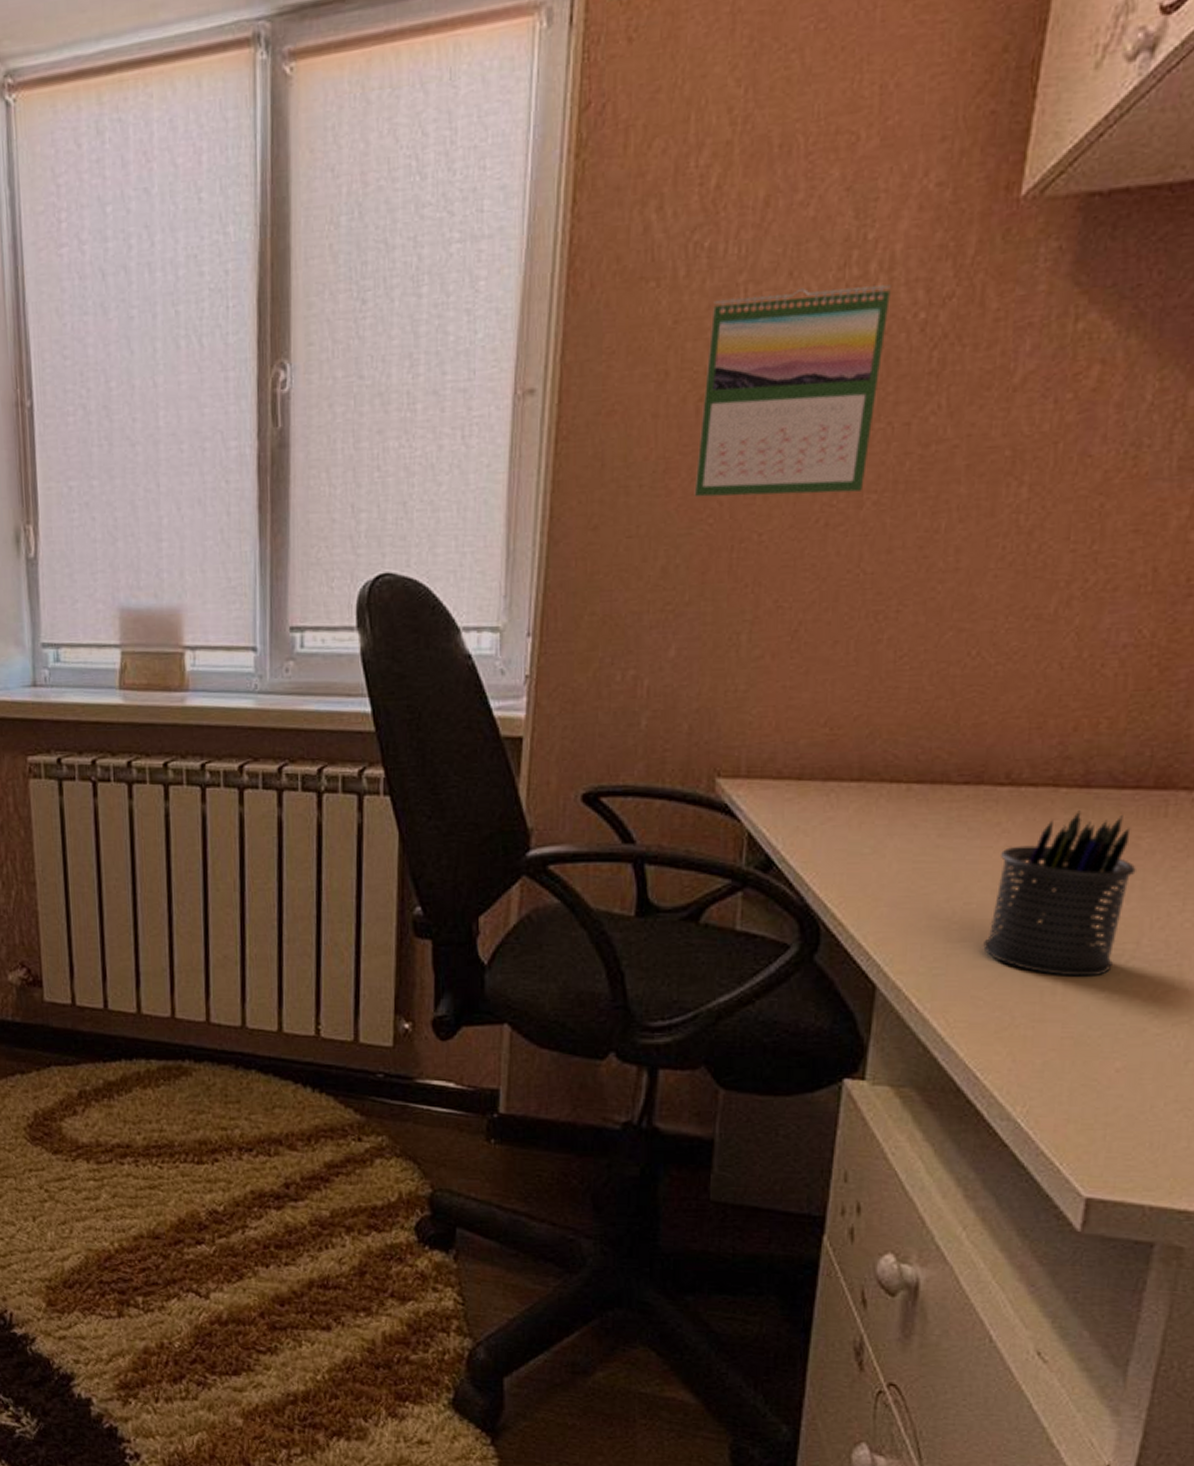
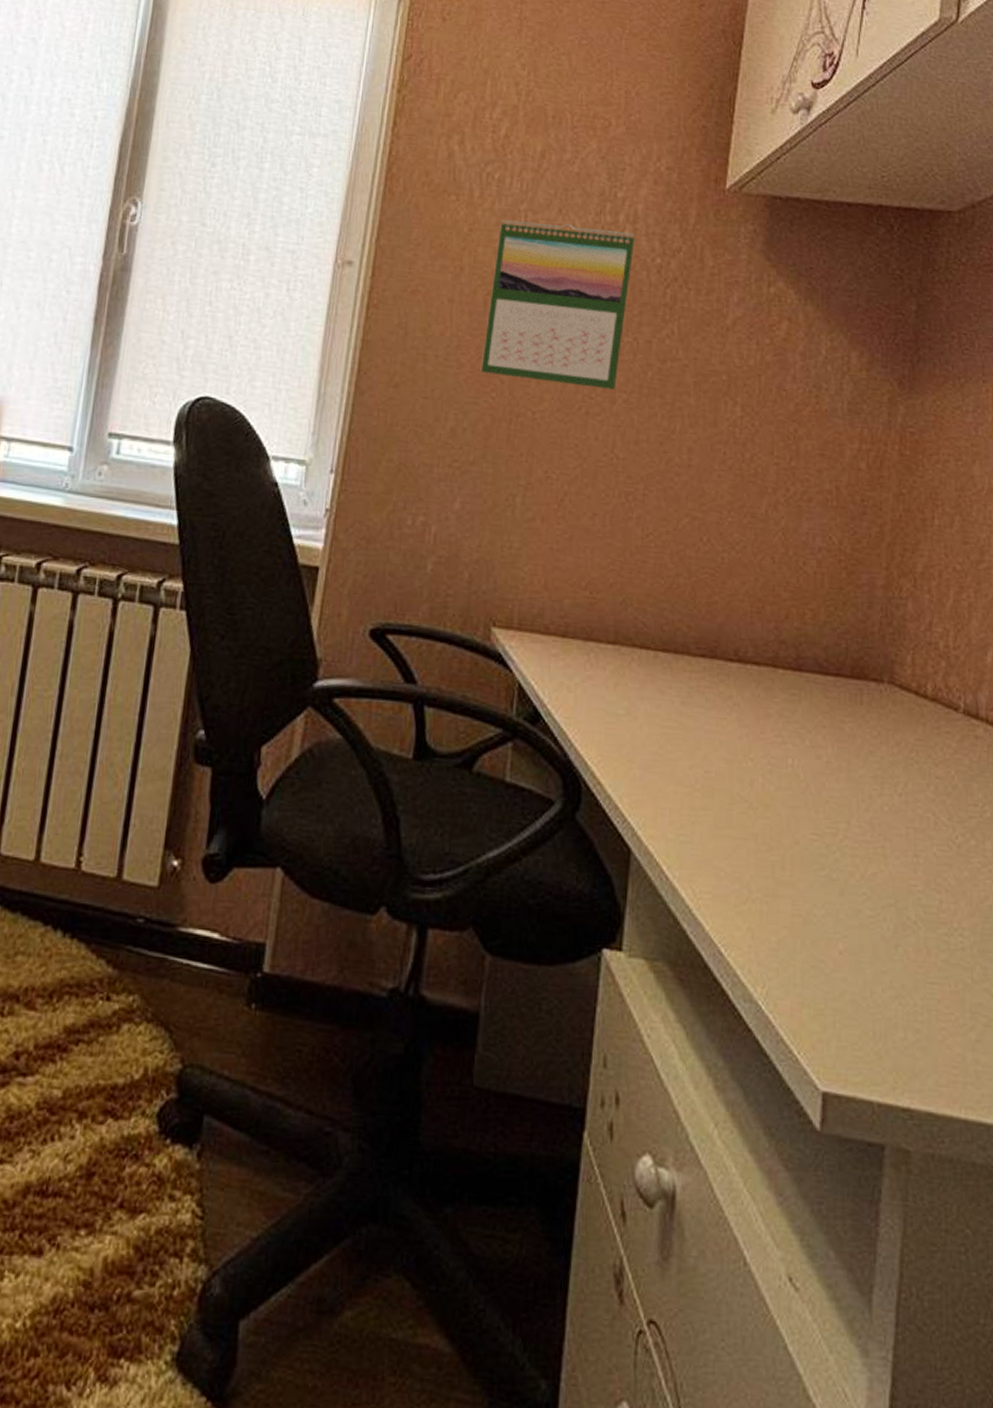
pen holder: present [983,810,1136,977] -> none [722,691,842,854]

